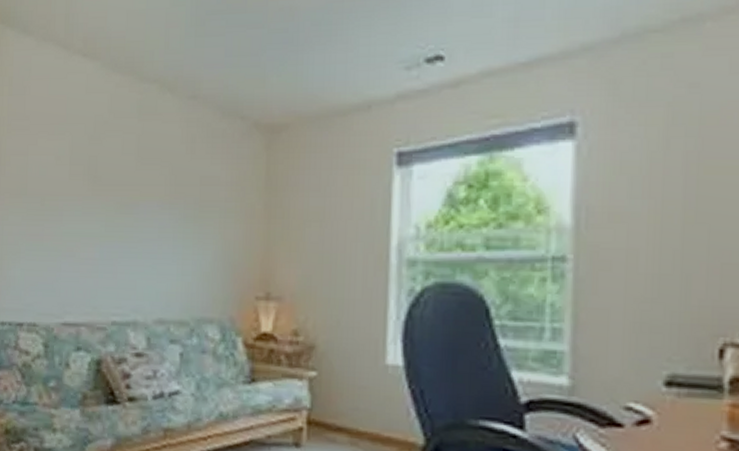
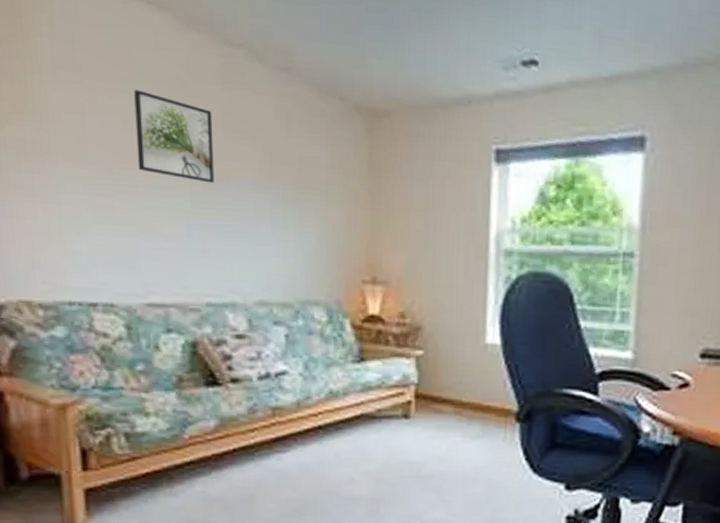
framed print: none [65,130,128,208] -> present [134,89,214,184]

